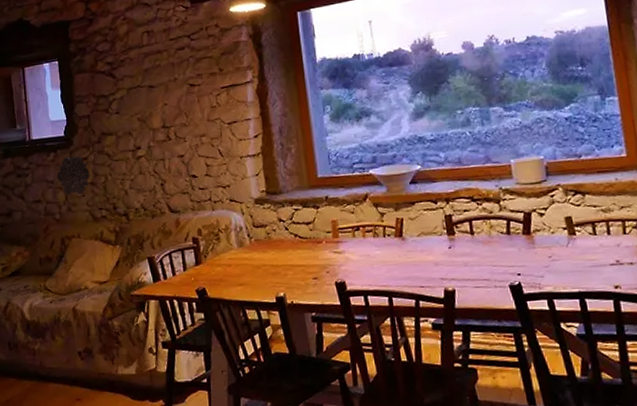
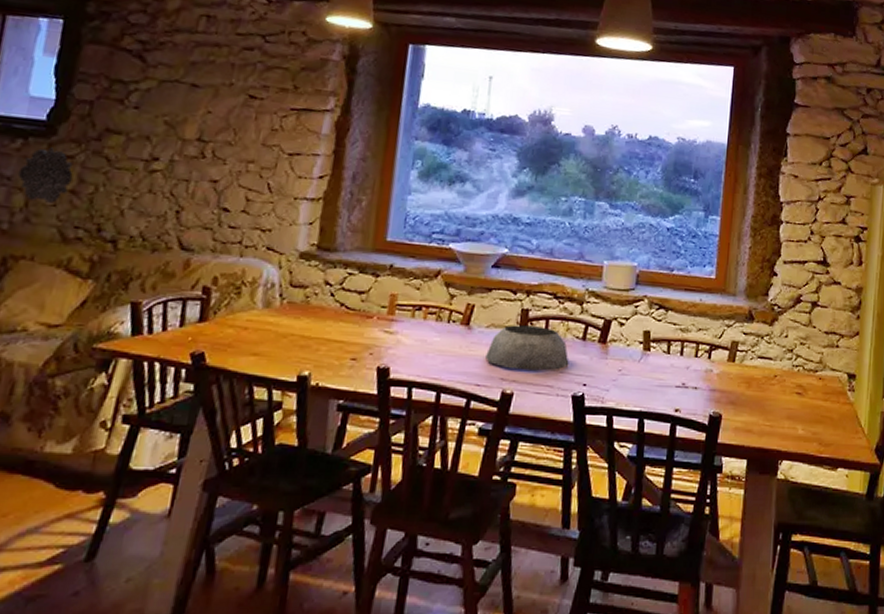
plant pot: none [422,228,500,269] -> present [486,325,569,371]

